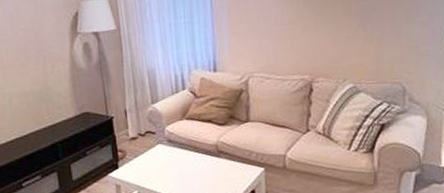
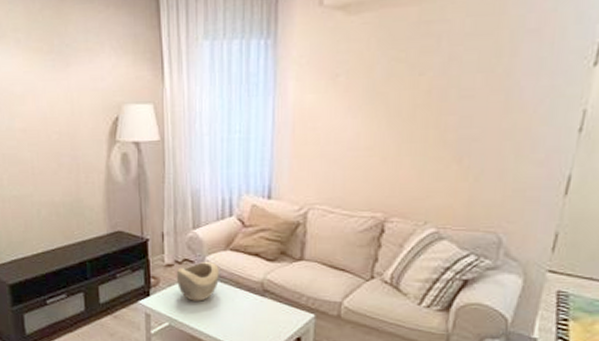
decorative bowl: none [140,131,179,169] -> present [176,262,219,301]

